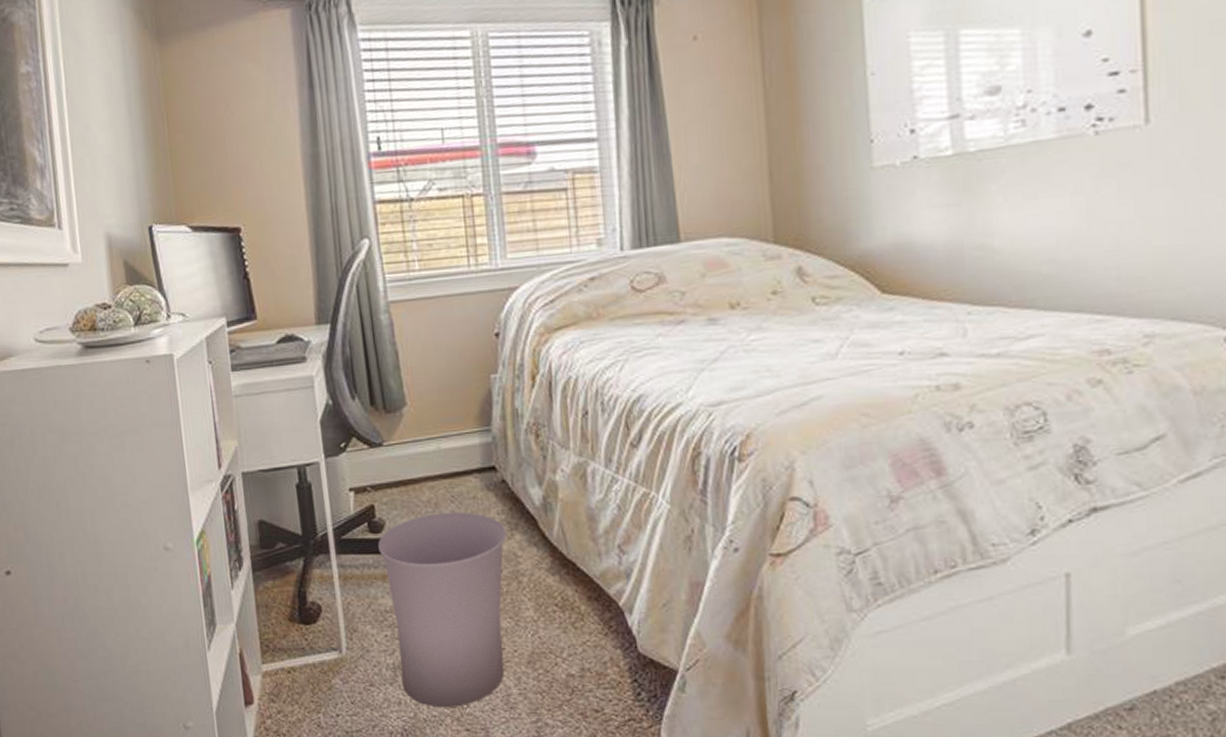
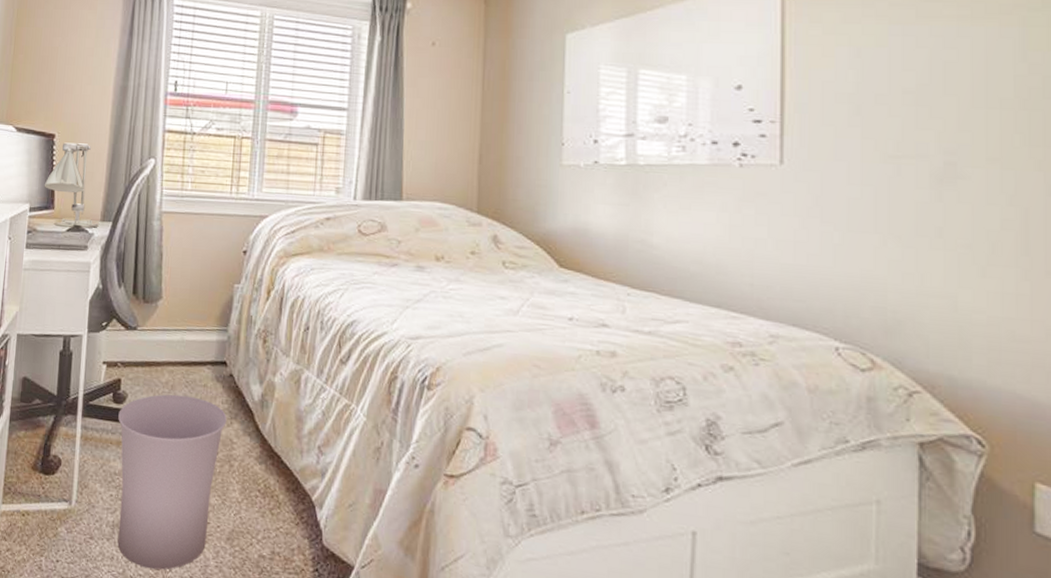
desk lamp: none [239,233,315,339] -> present [44,142,99,229]

